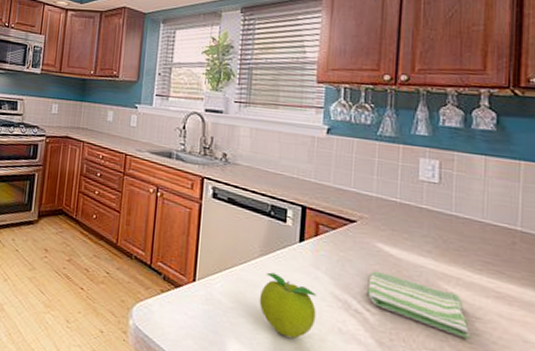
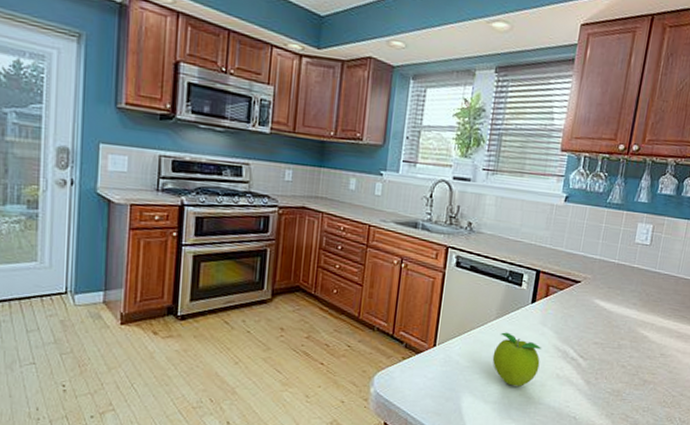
dish towel: present [367,270,469,339] -> none [582,323,655,371]

